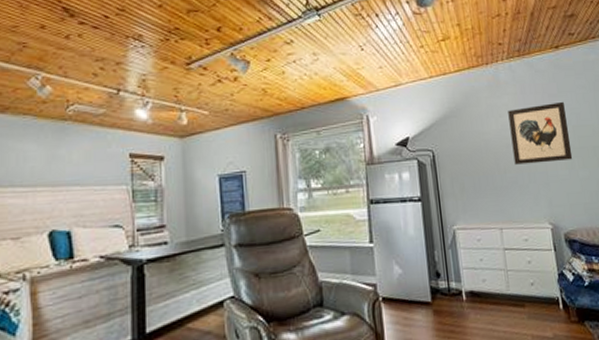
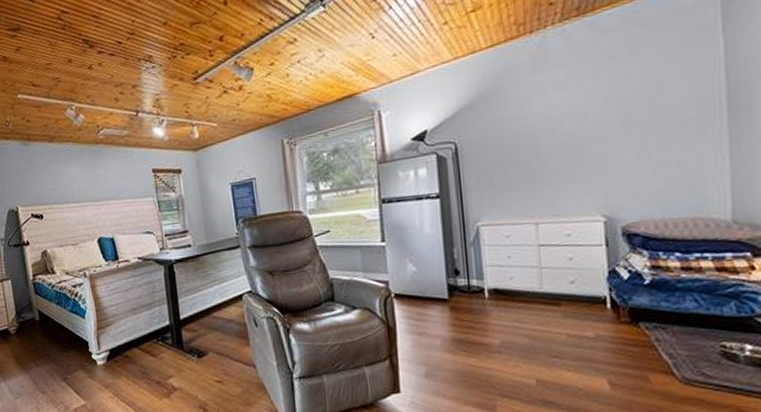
wall art: present [508,101,573,165] -> none [556,66,645,151]

